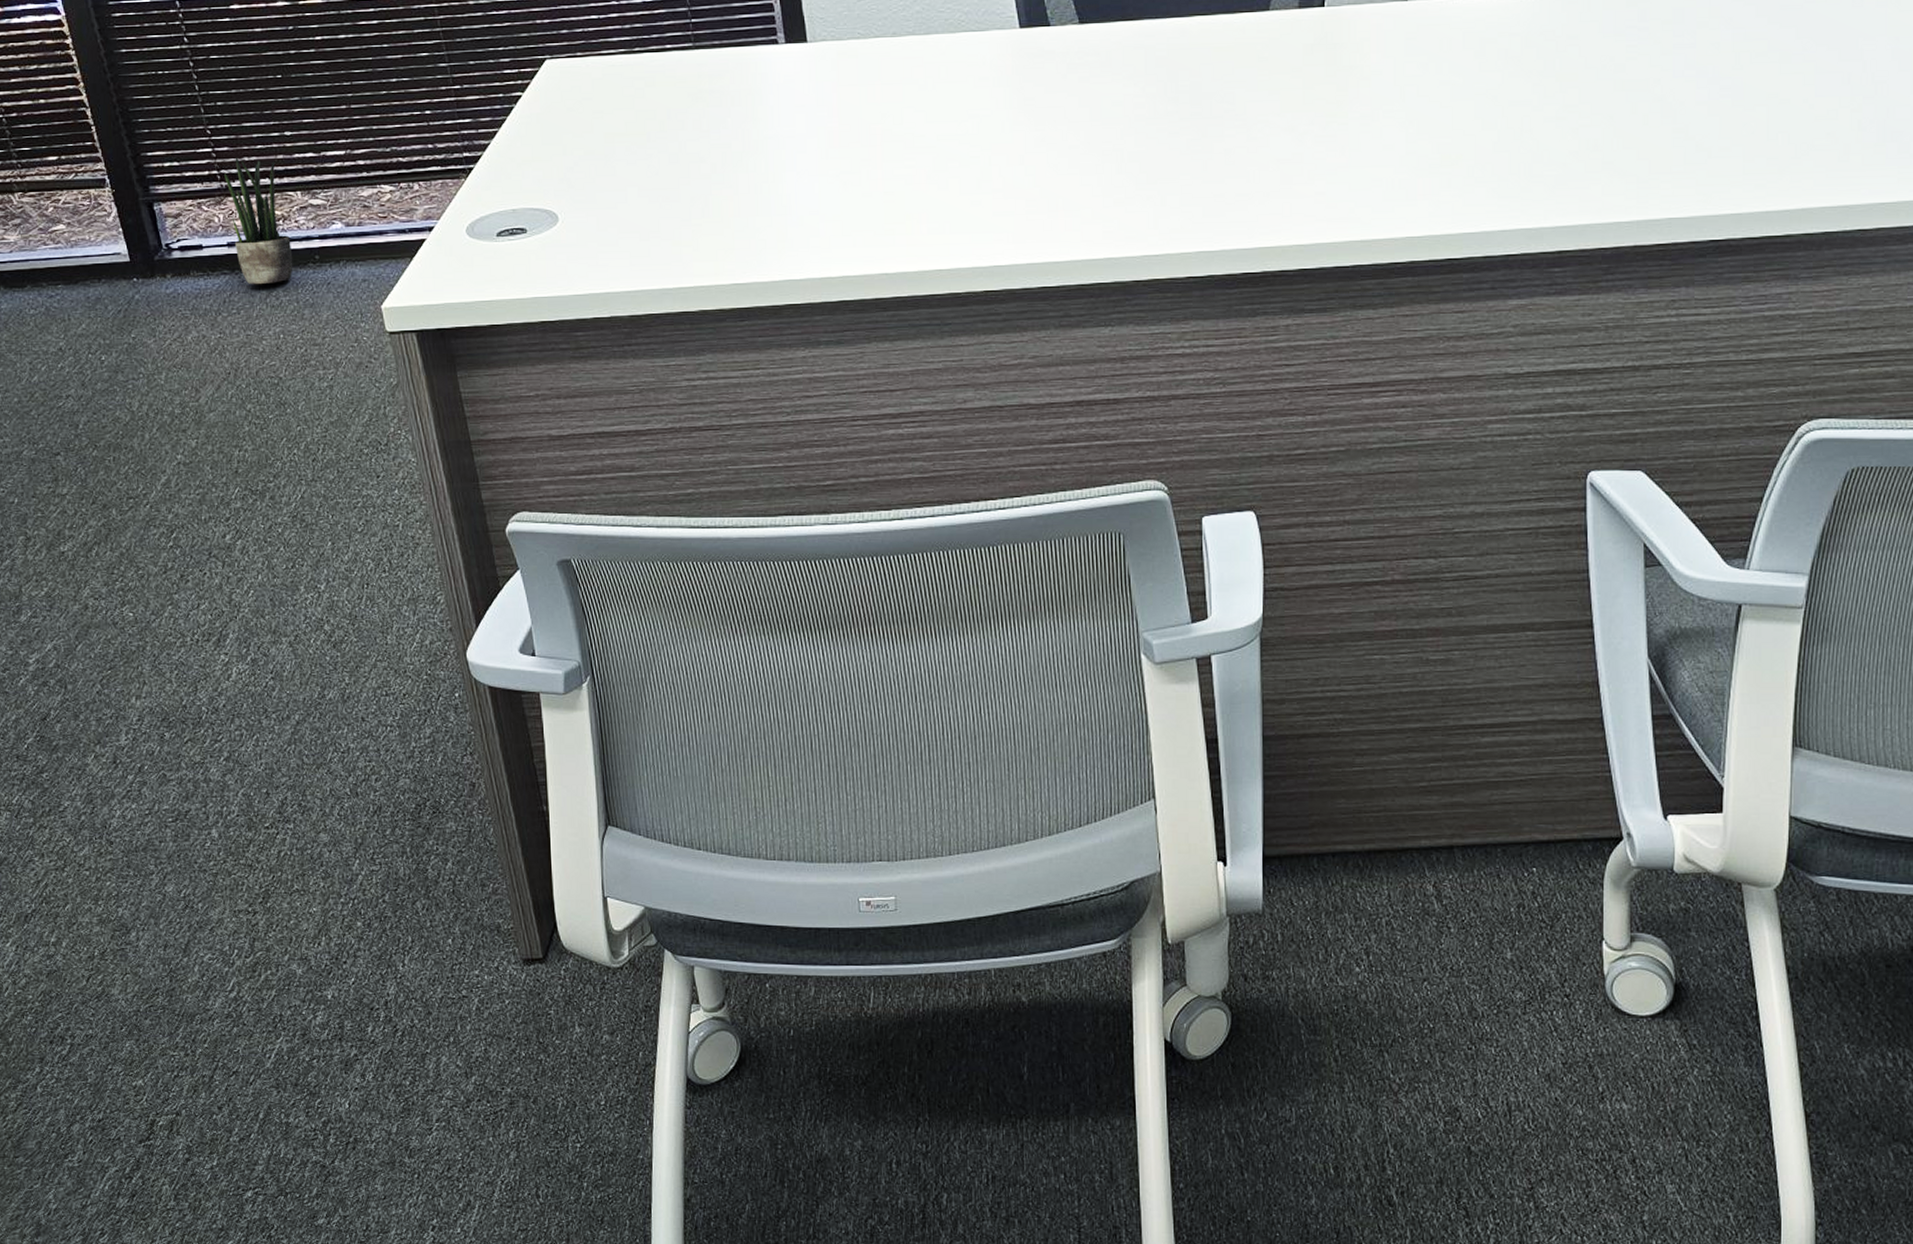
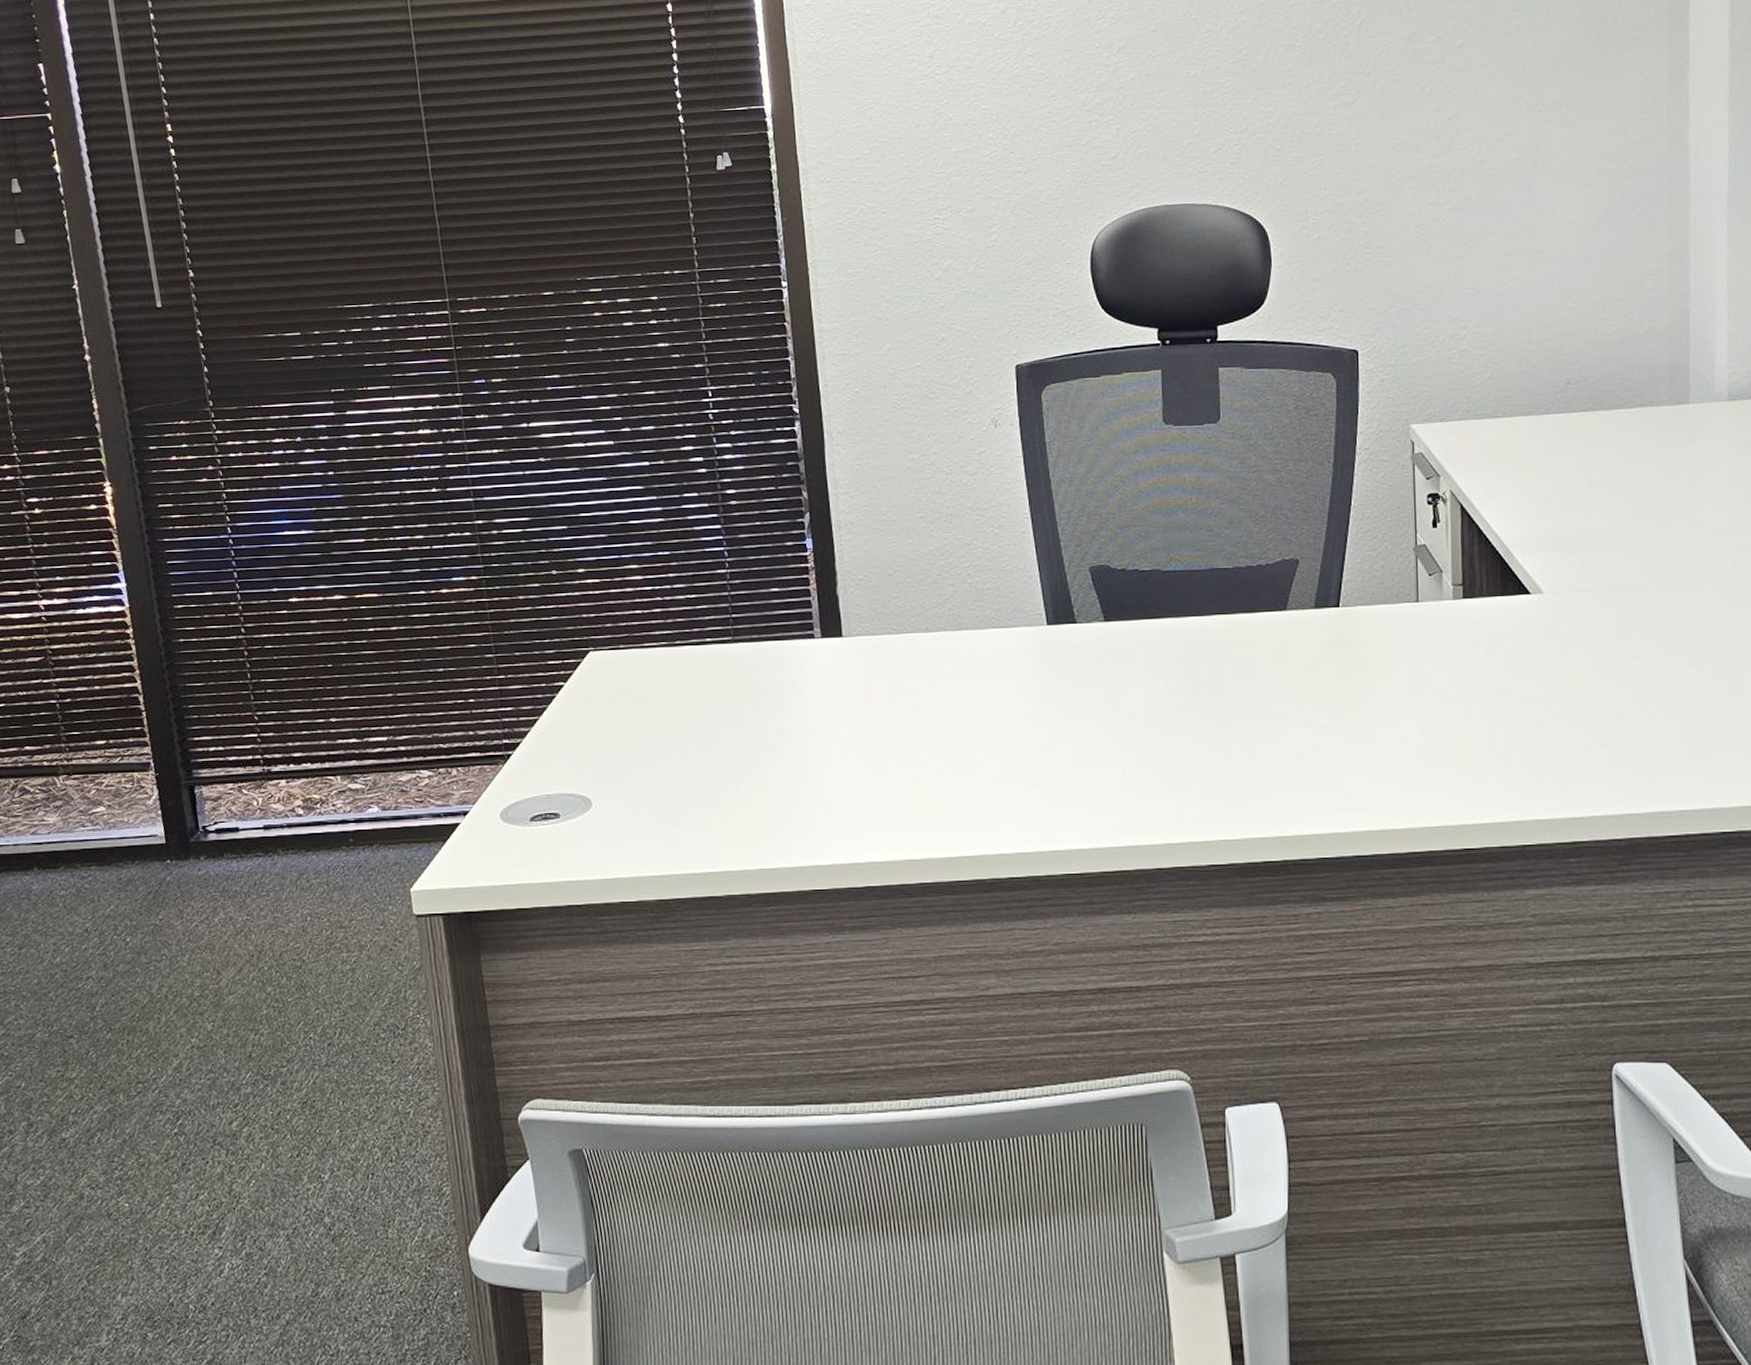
potted plant: present [224,157,293,284] -> none [267,742,327,866]

